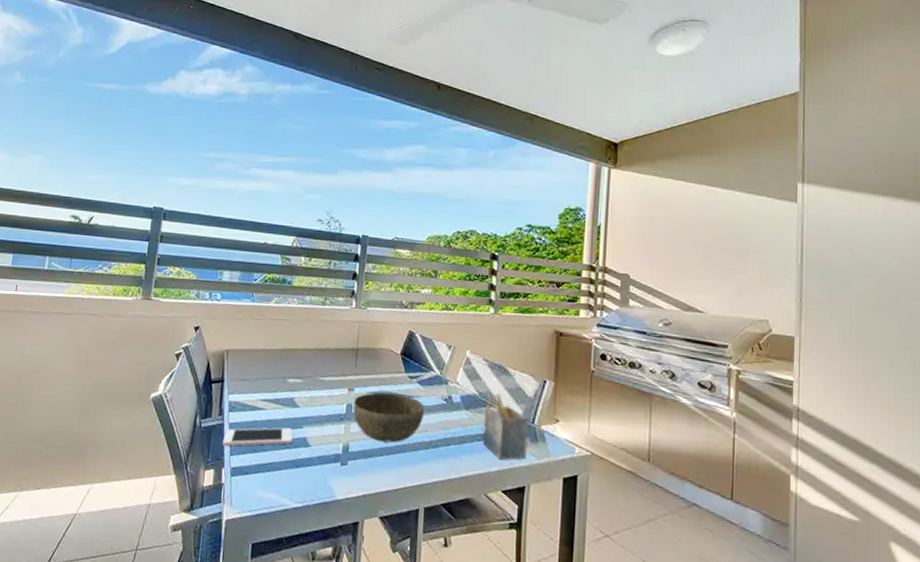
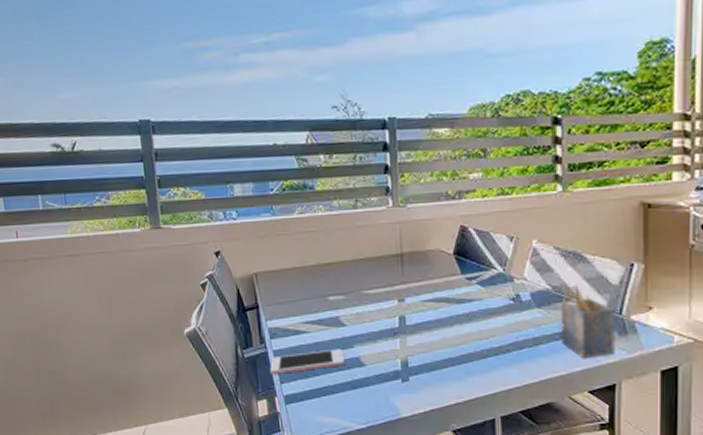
bowl: present [353,392,424,443] -> none [407,299,489,353]

